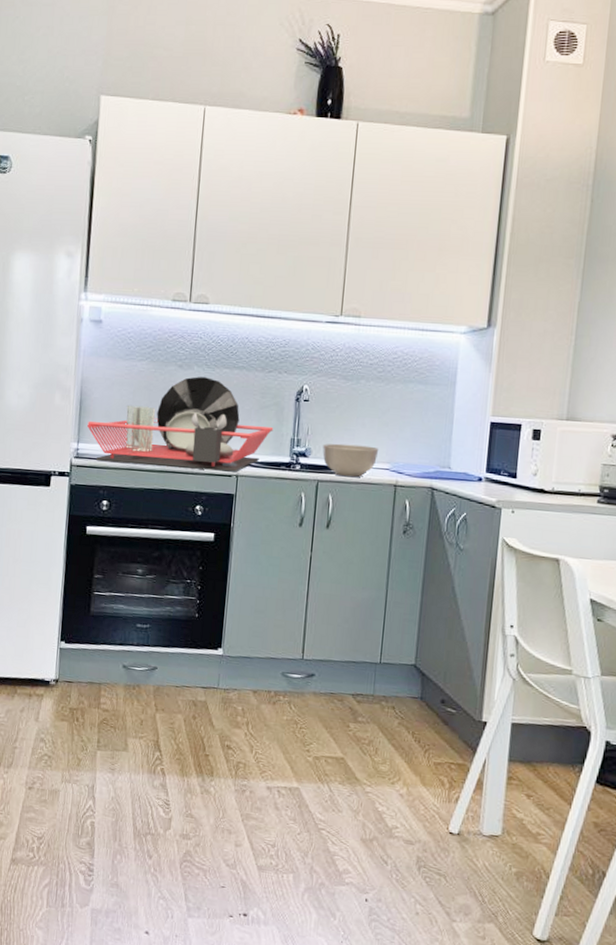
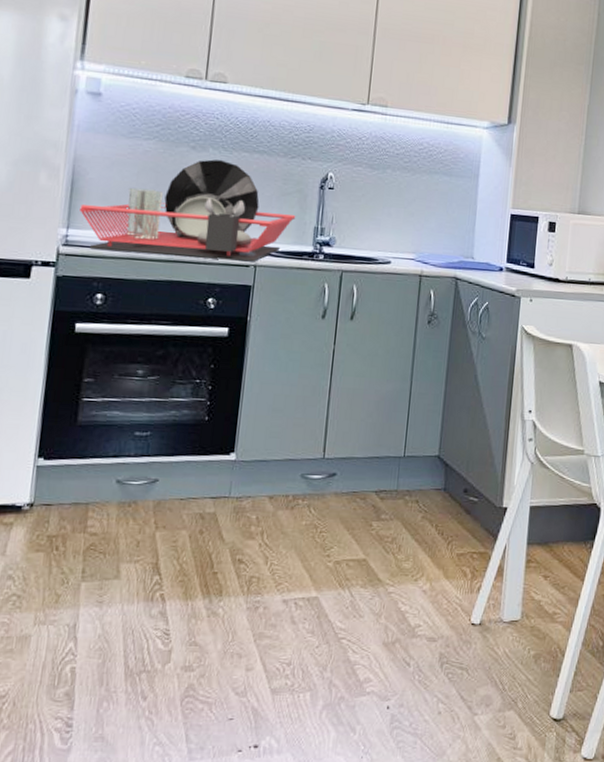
bowl: present [322,443,379,477] -> none [347,232,405,267]

